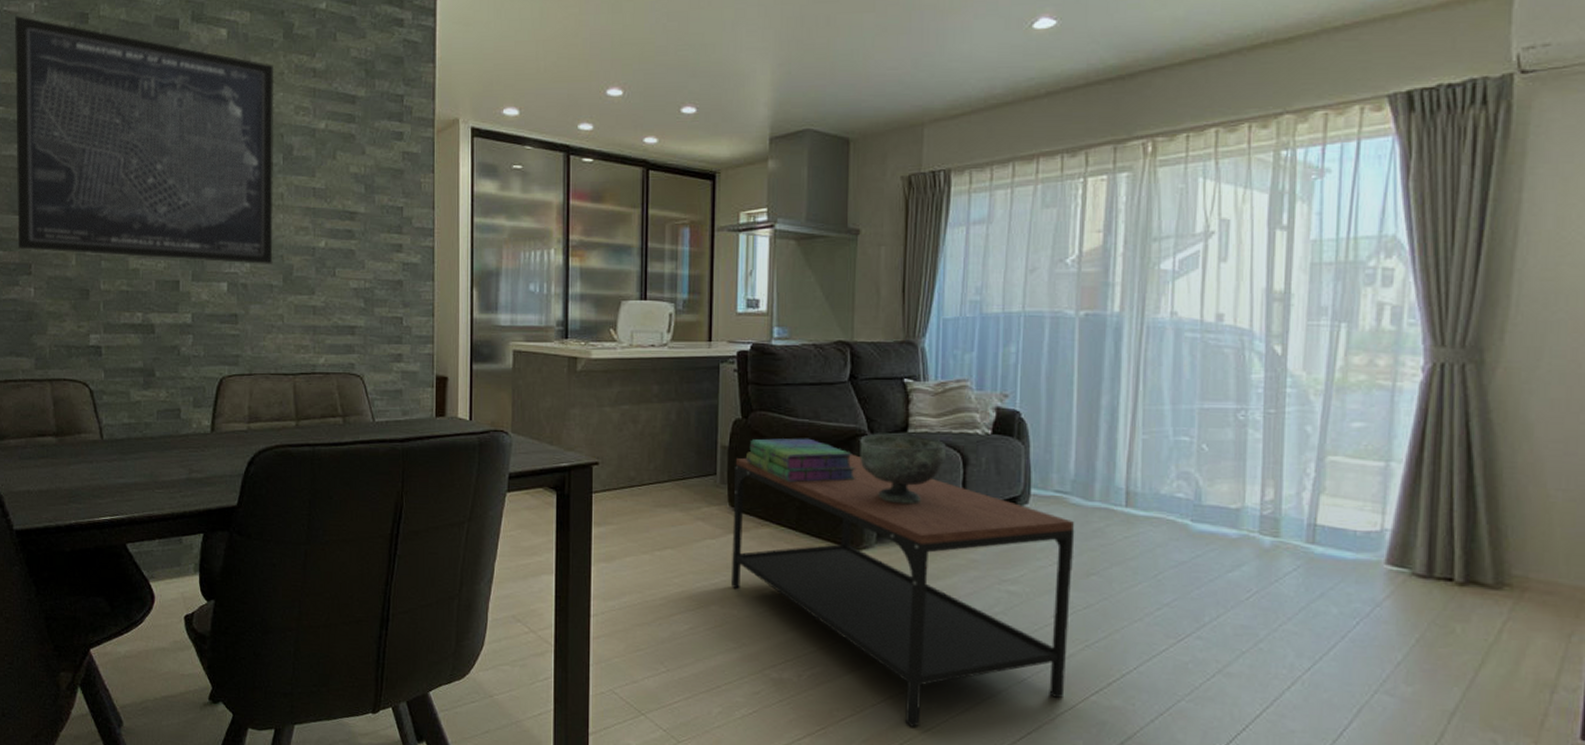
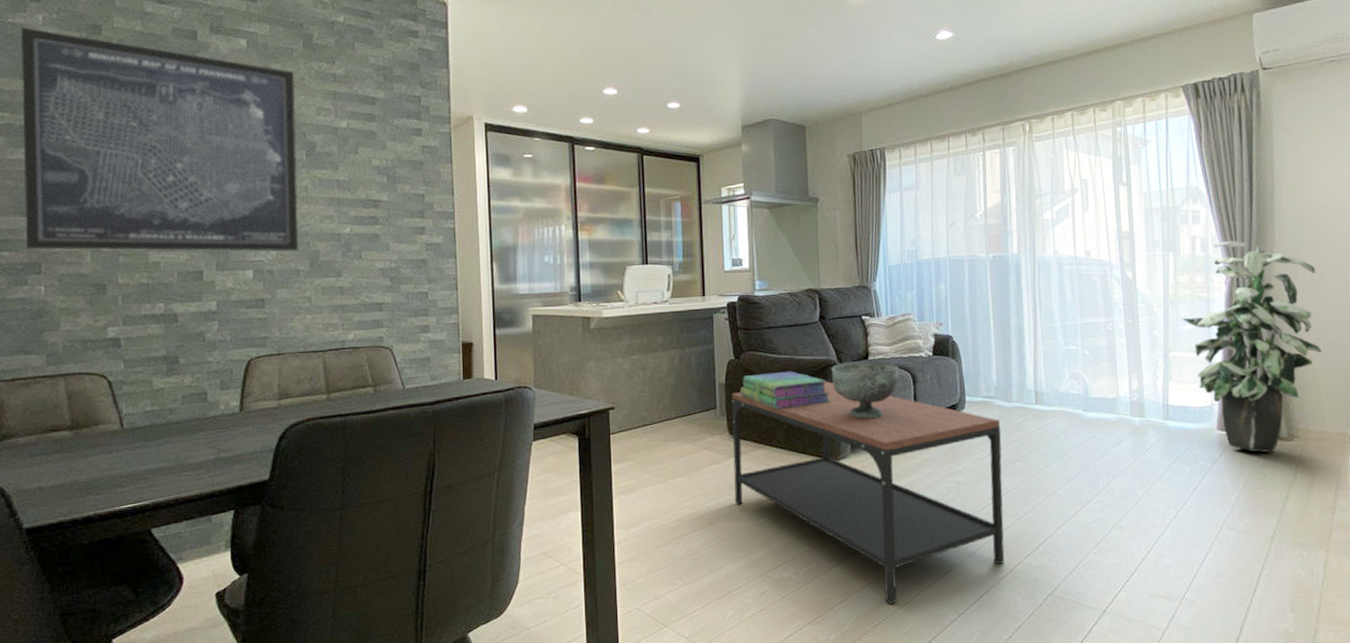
indoor plant: none [1350,312,1571,603] -> present [1182,240,1322,453]

